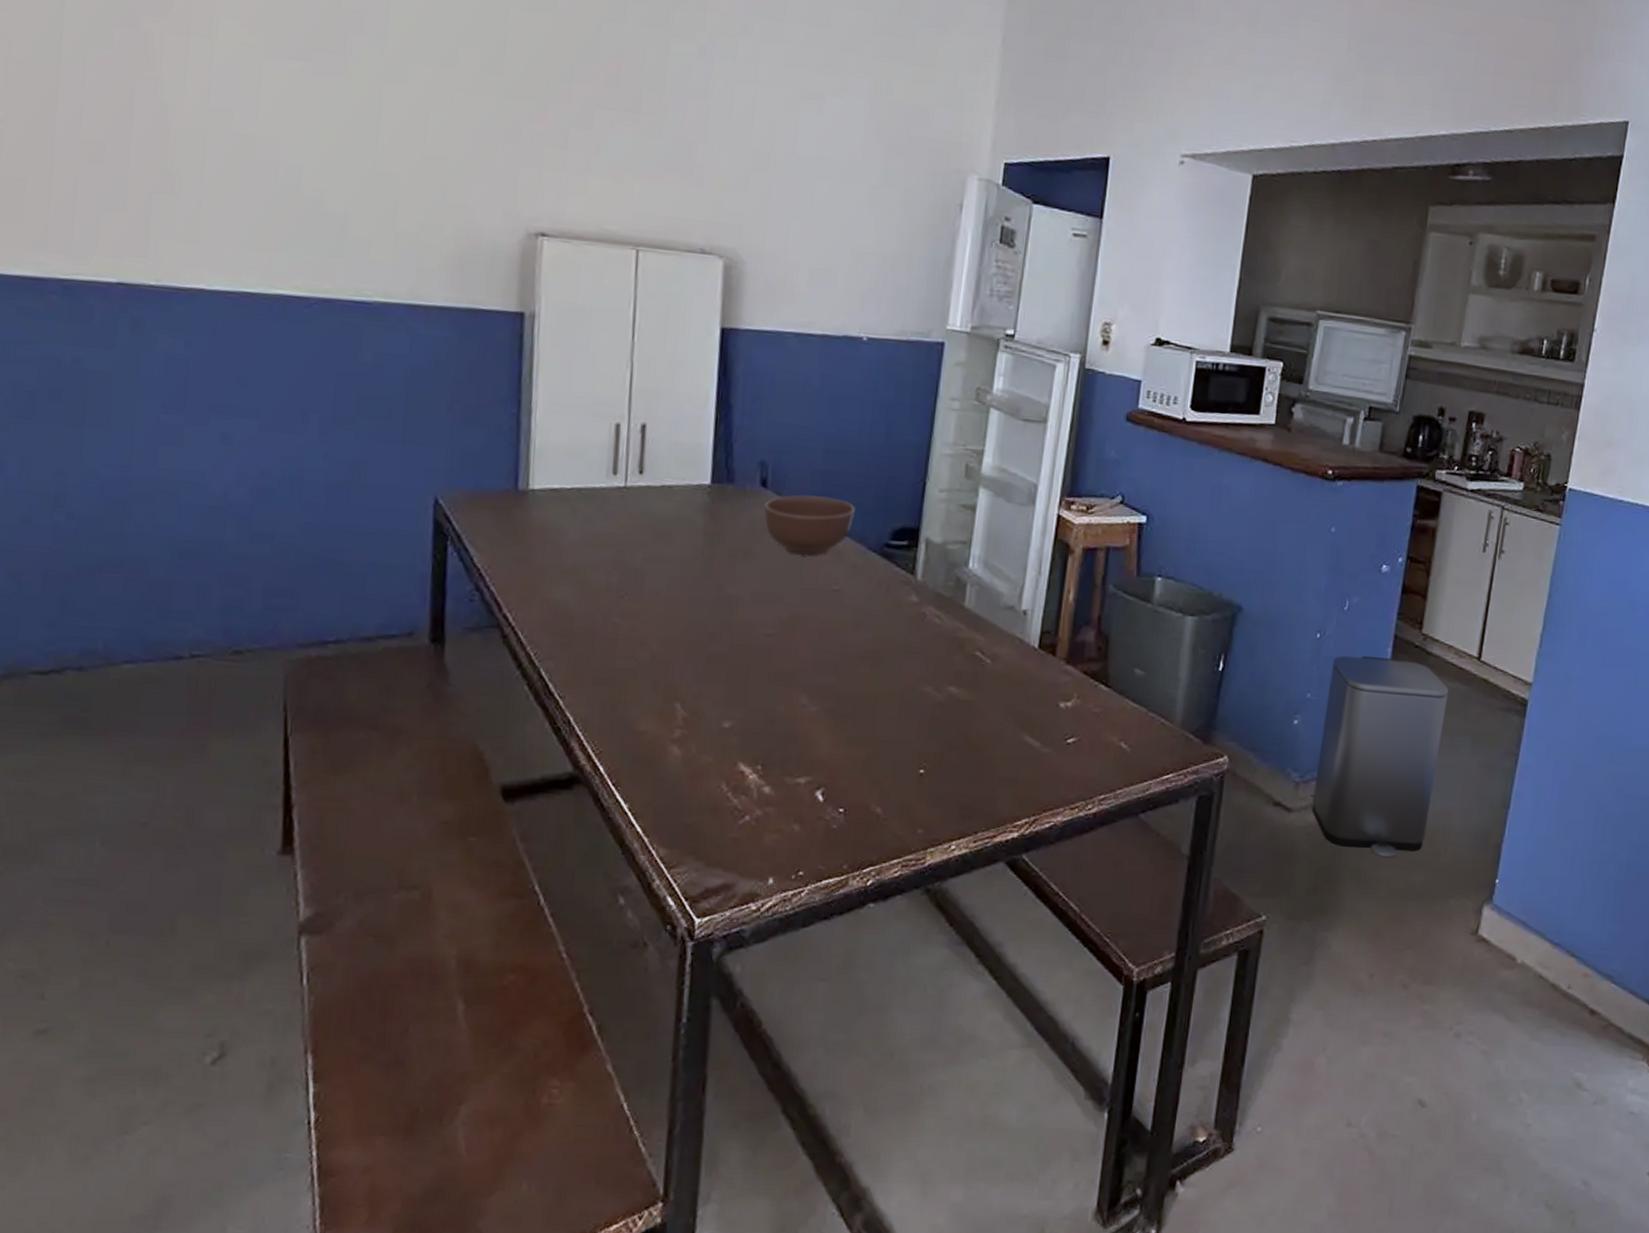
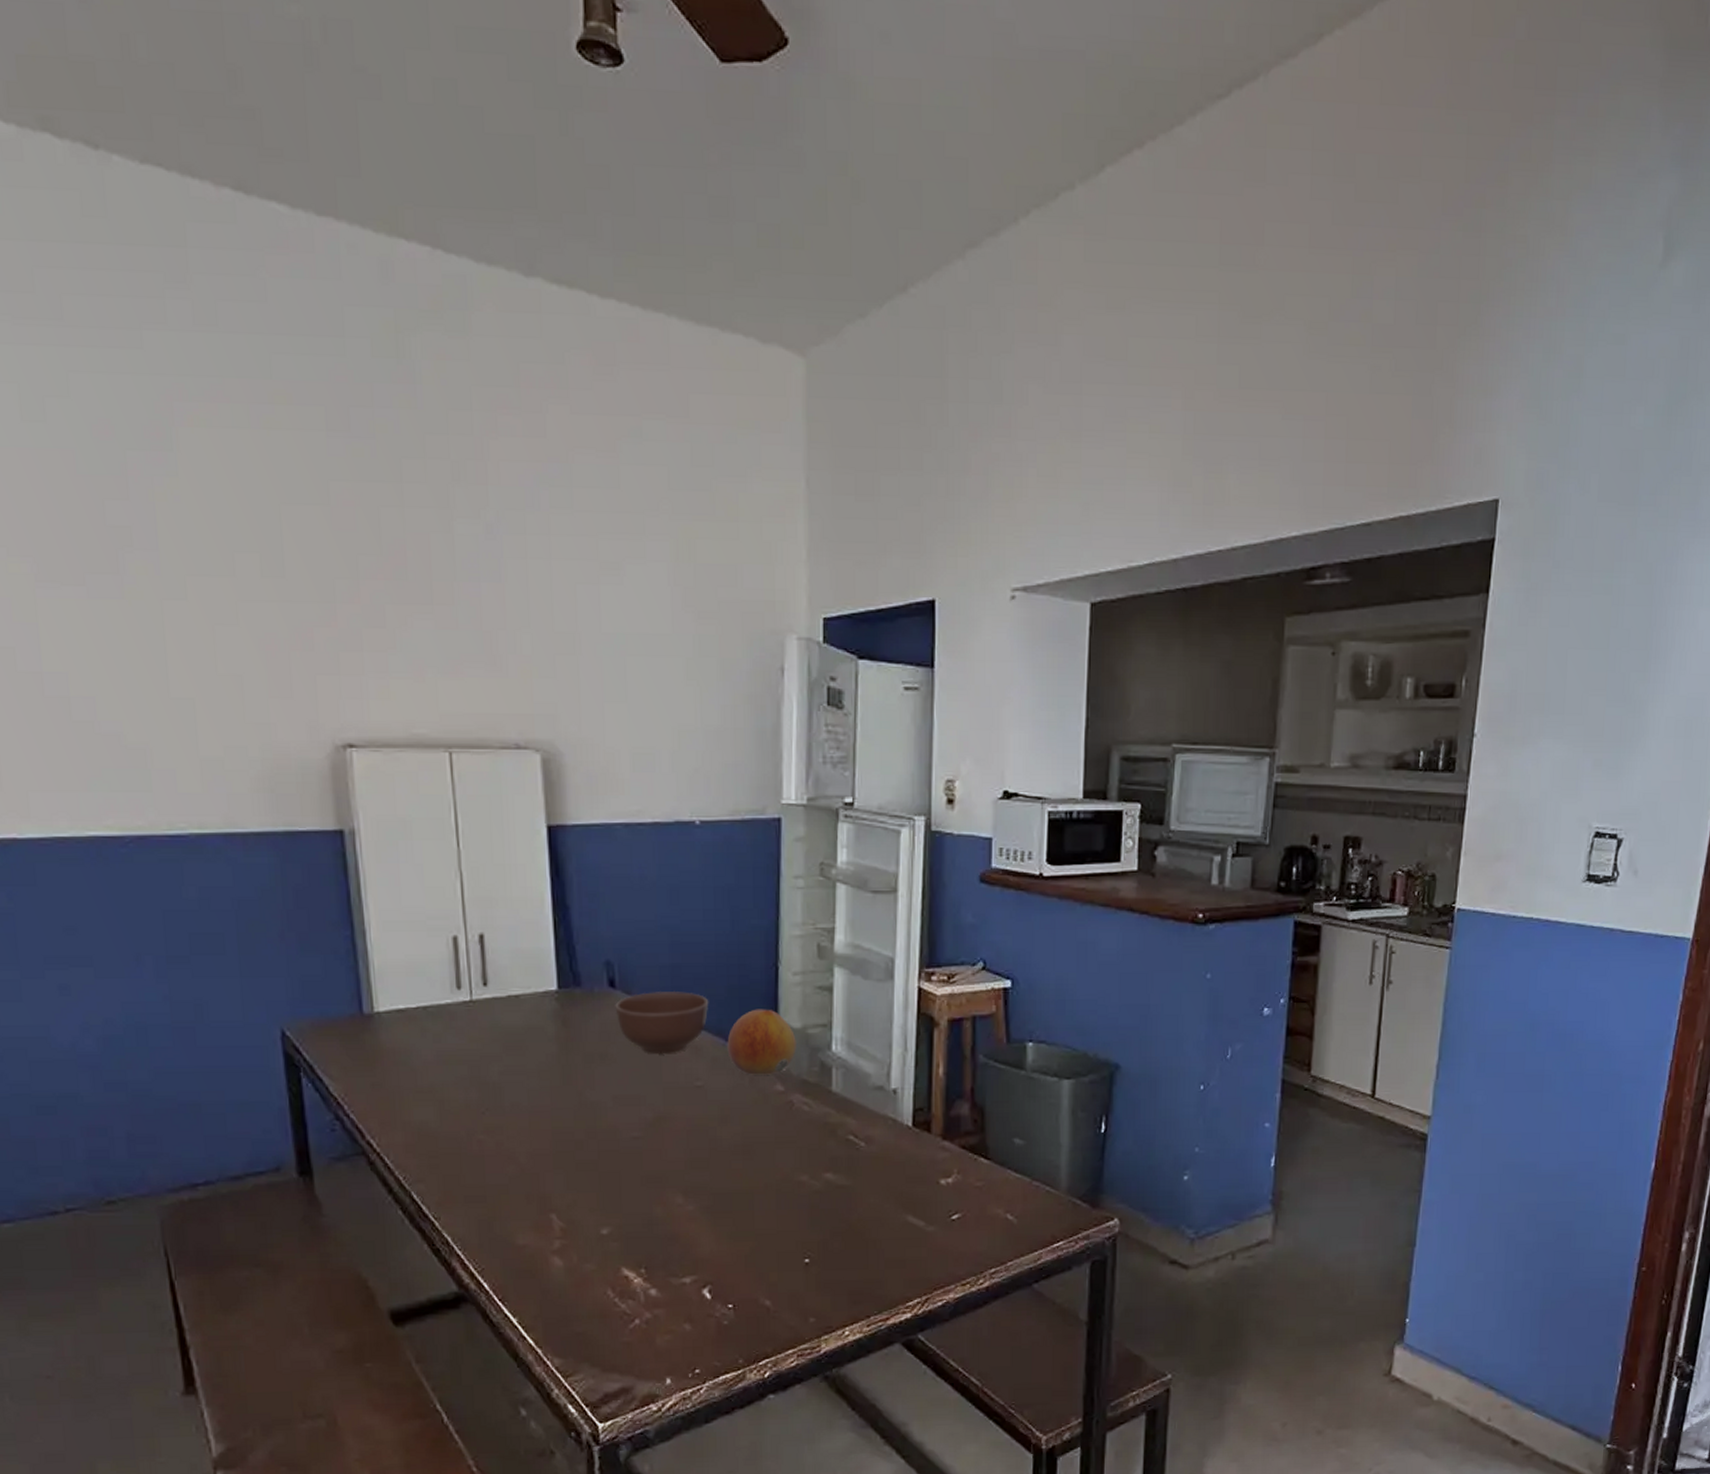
fruit: none [868,520,936,586] -> present [727,1009,796,1075]
pedal bin: present [1312,656,1449,858] -> none [1209,1104,1344,1306]

